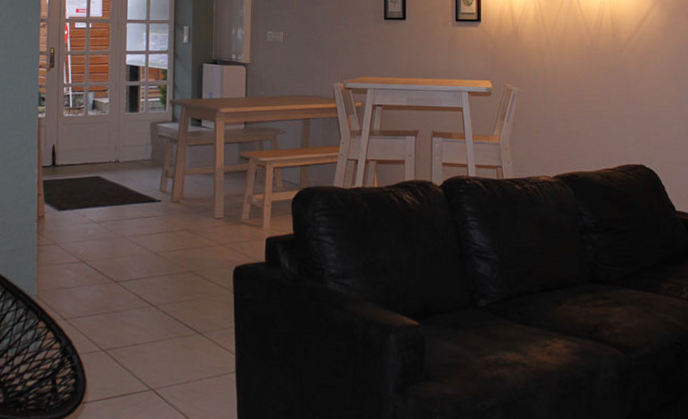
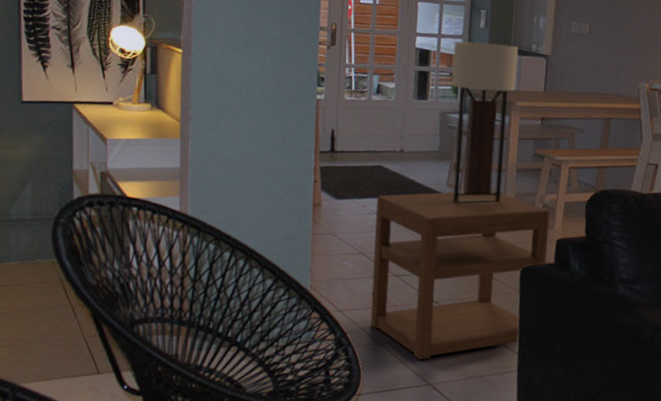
nightstand: none [93,193,258,365] -> present [370,190,551,360]
table lamp: none [160,55,220,208] -> present [451,41,519,203]

